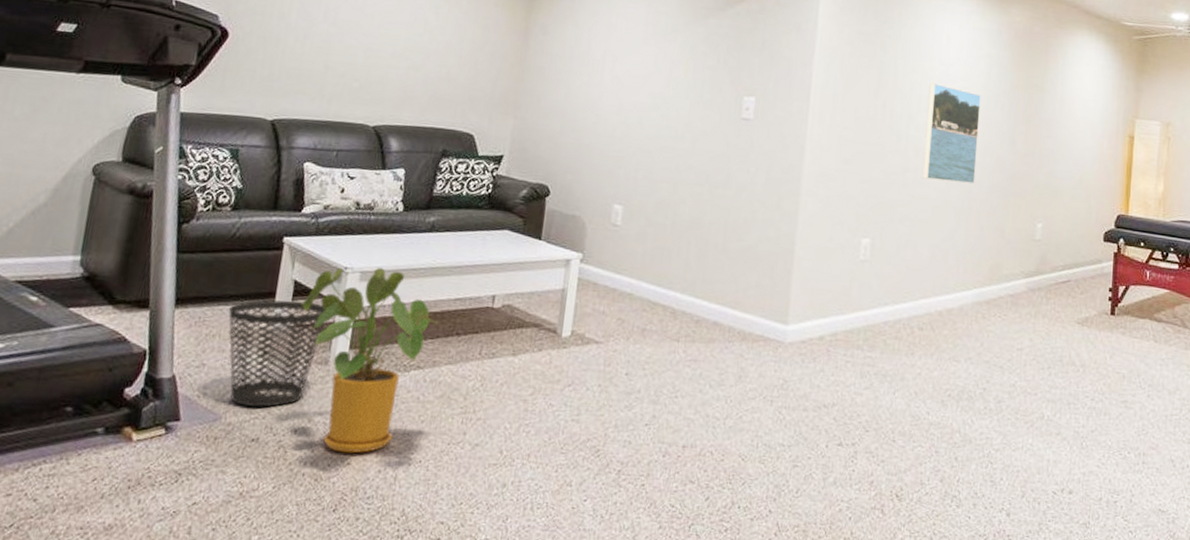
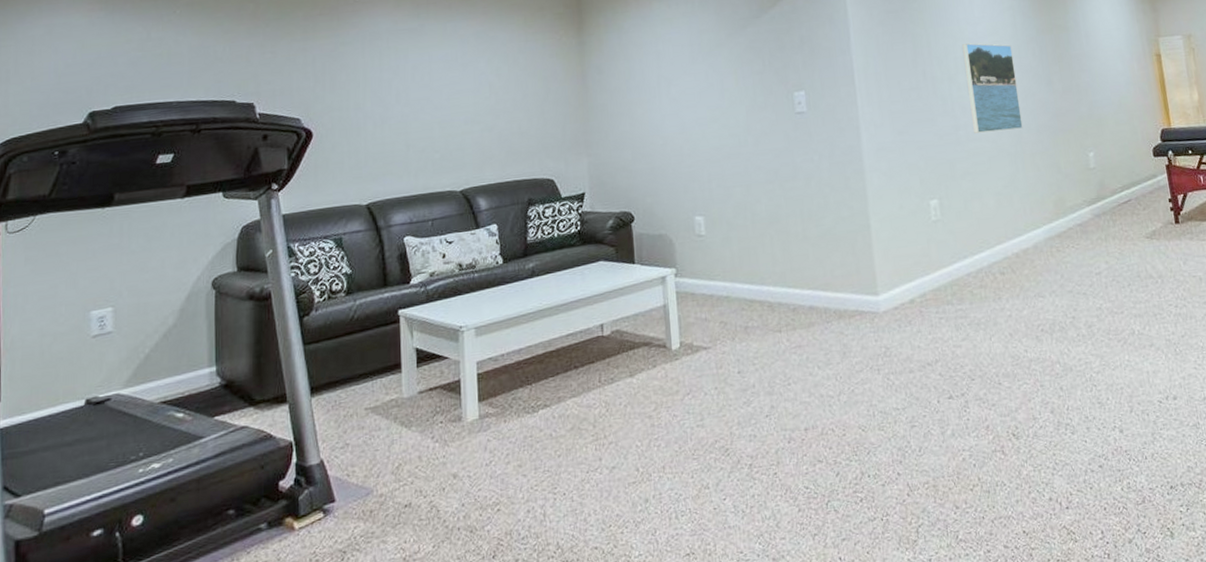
wastebasket: present [229,300,327,407] -> none [361,366,451,476]
house plant: present [302,267,438,454] -> none [427,320,555,501]

